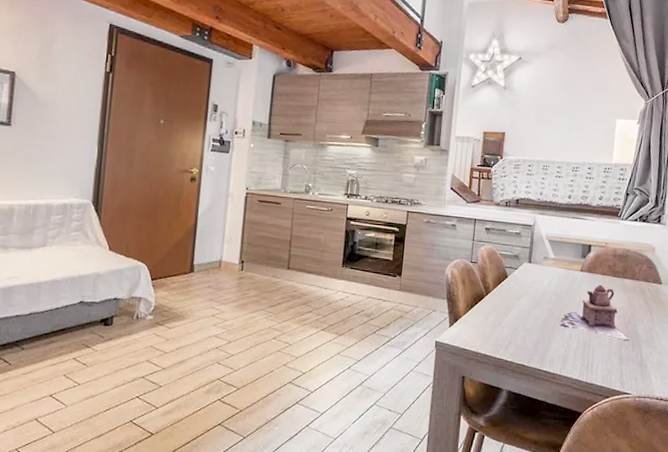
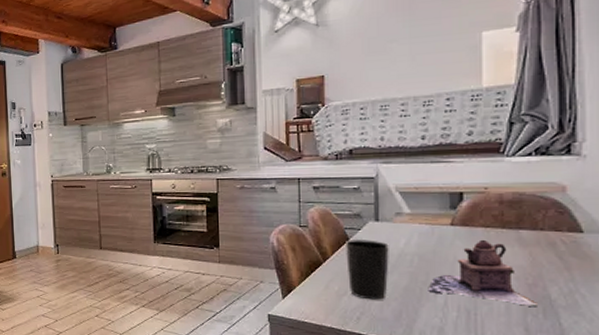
cup: none [503,277,536,331] -> present [346,240,389,300]

